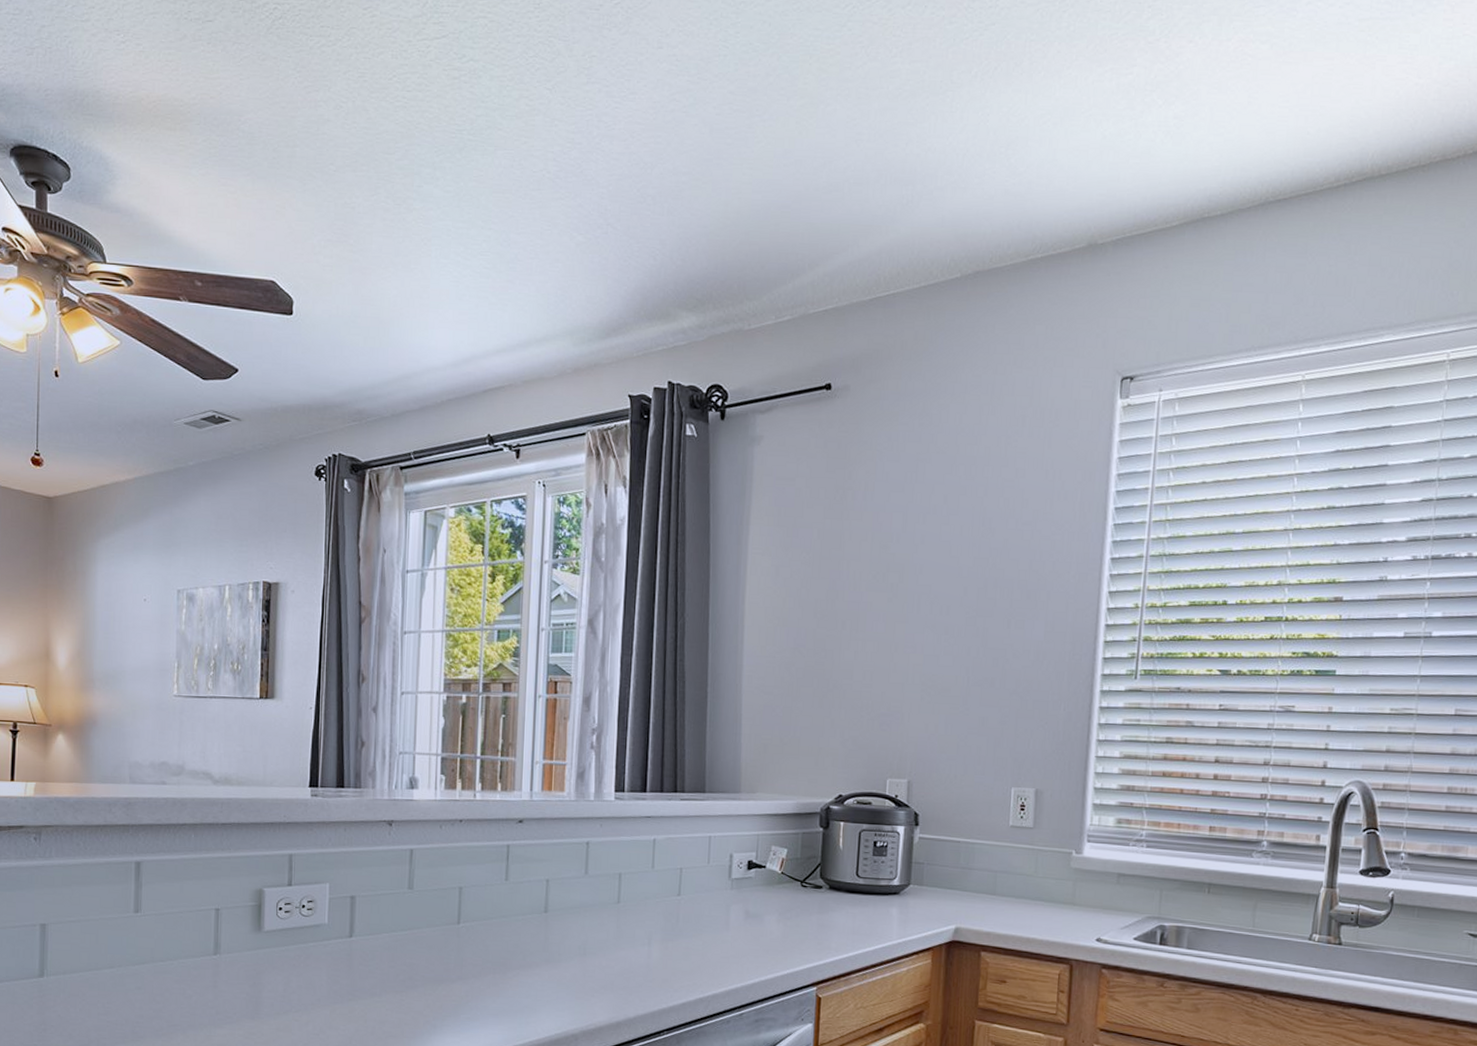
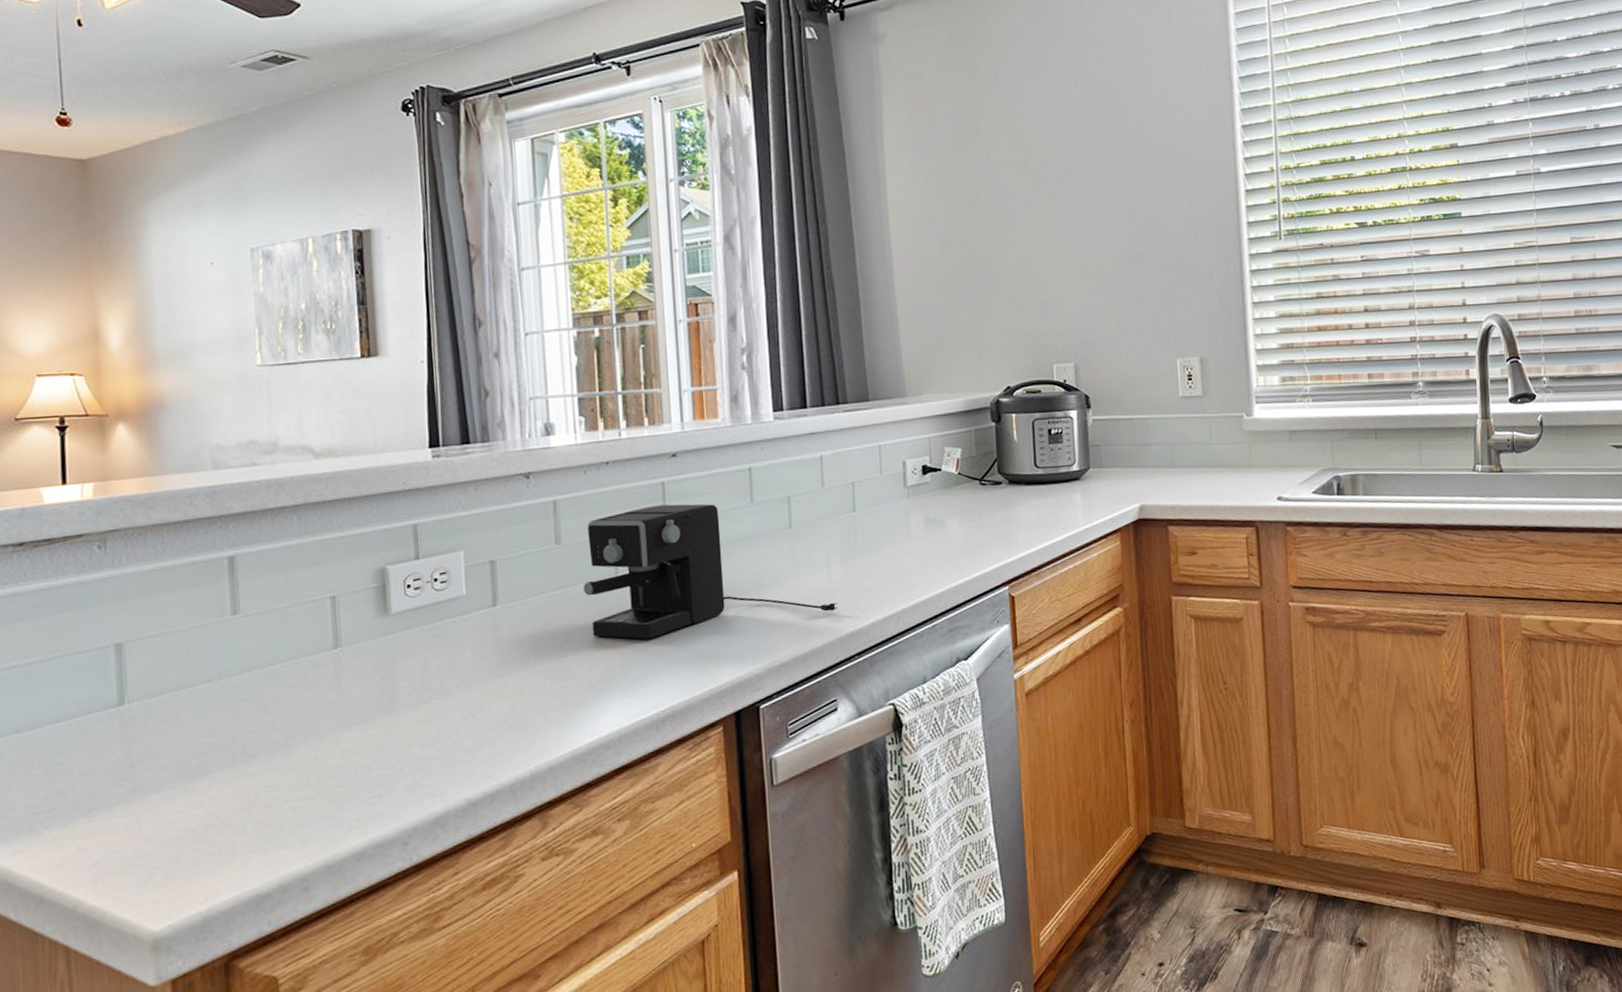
coffee maker: none [428,865,653,987] -> present [583,504,837,639]

